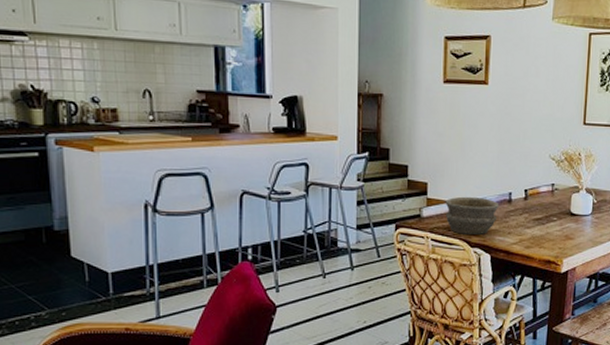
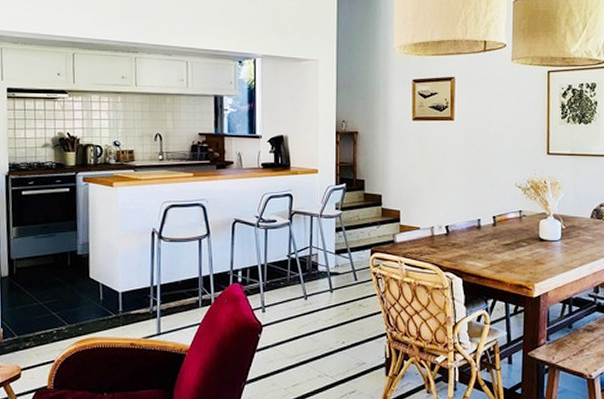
bowl: present [445,196,499,234] -> none [417,223,469,259]

